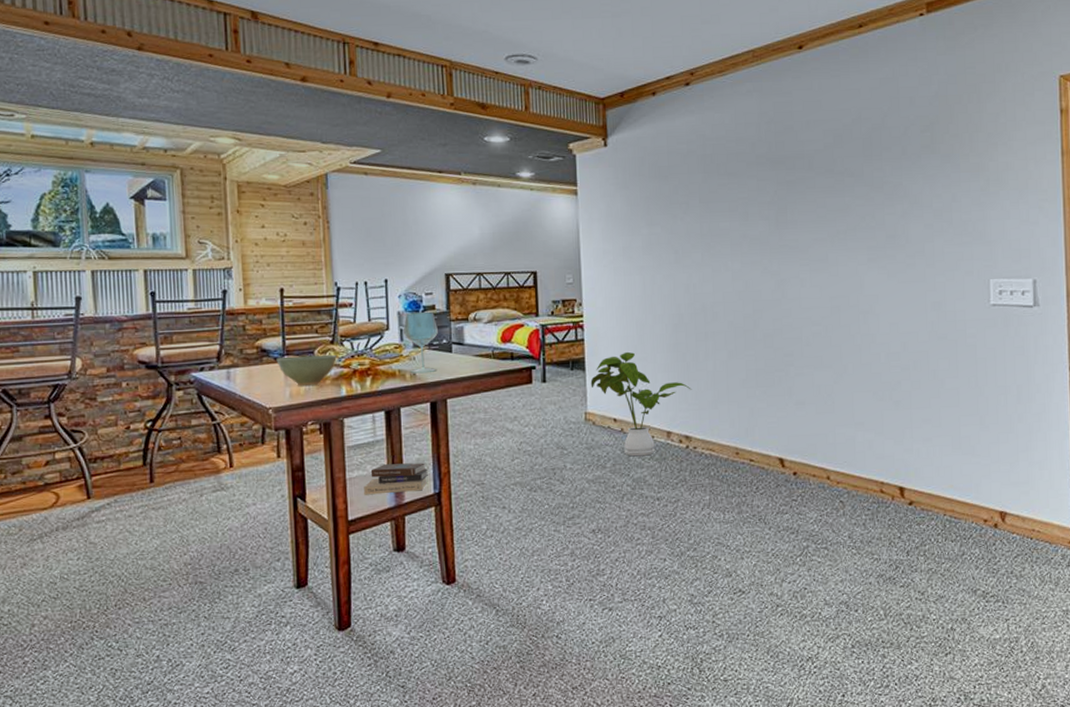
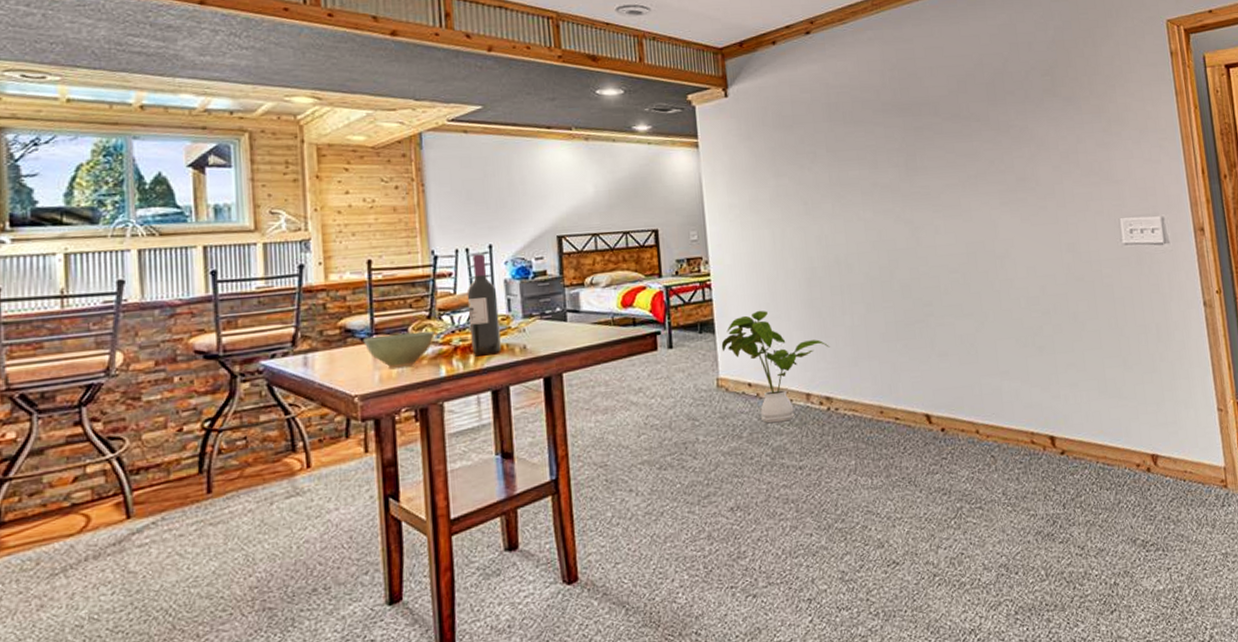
books: present [364,462,429,495] -> none [468,446,544,489]
wine bottle: none [365,287,394,380] -> present [466,254,501,357]
wine glass: present [403,312,438,374] -> none [510,278,551,348]

